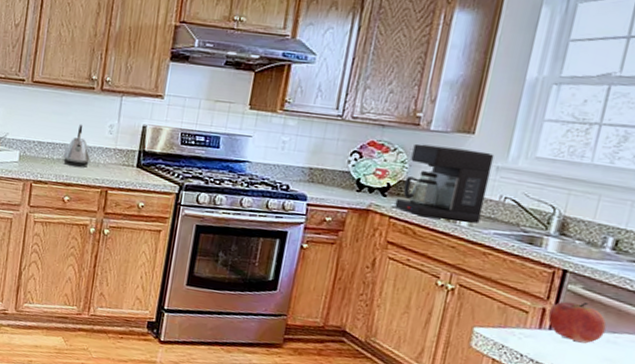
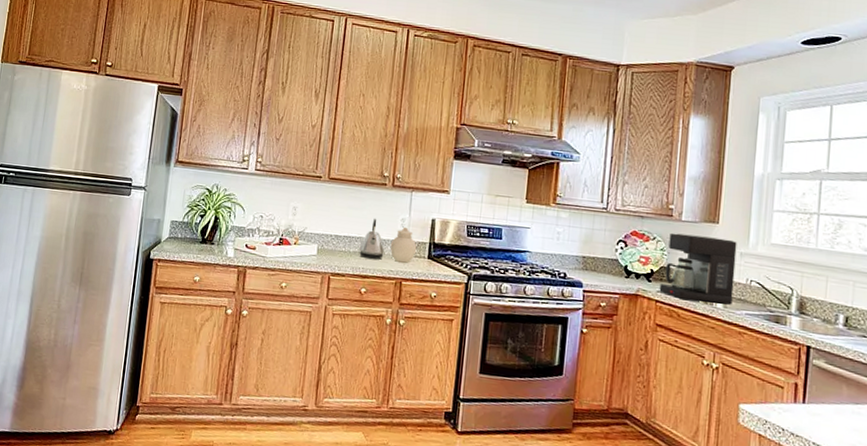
jar: none [96,133,126,172] -> present [390,227,417,263]
fruit: present [547,301,607,344] -> none [800,375,850,415]

